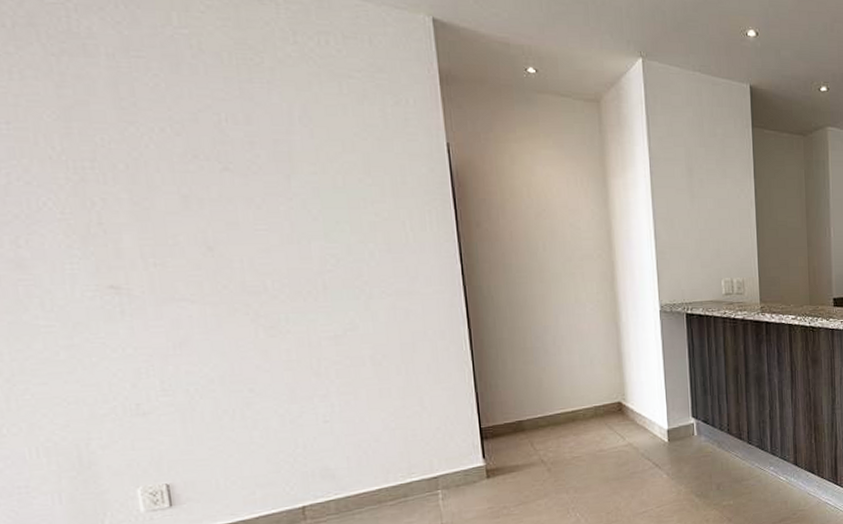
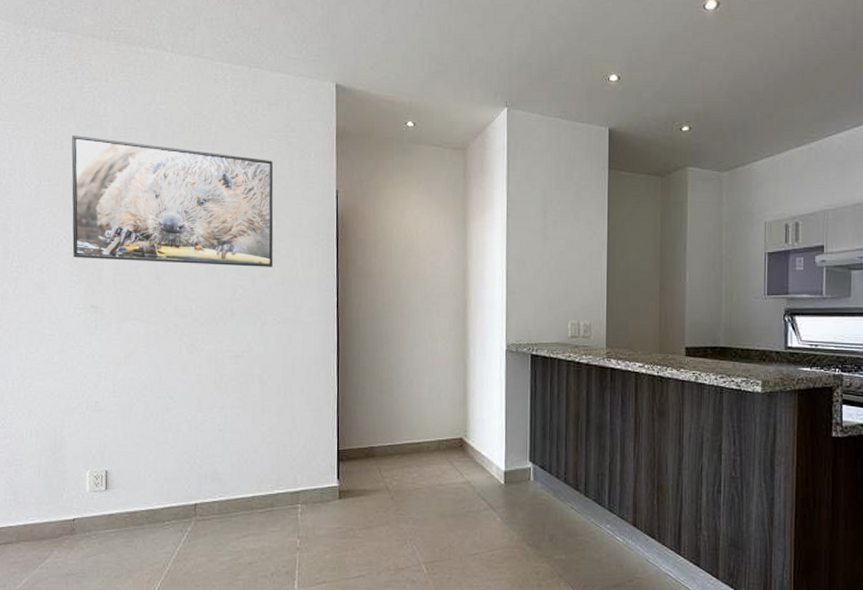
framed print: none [38,62,373,232] -> present [71,136,274,267]

